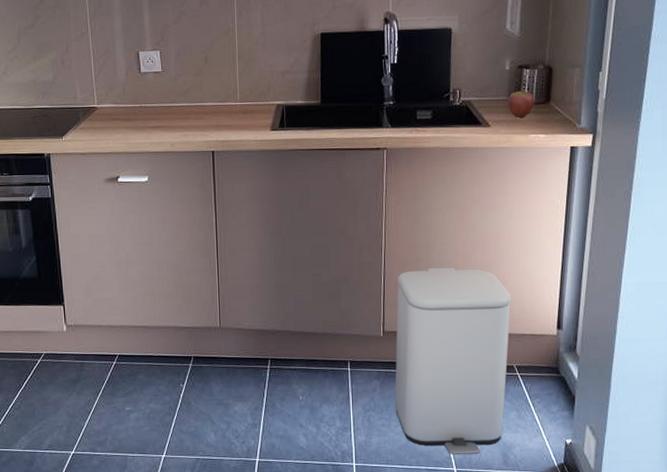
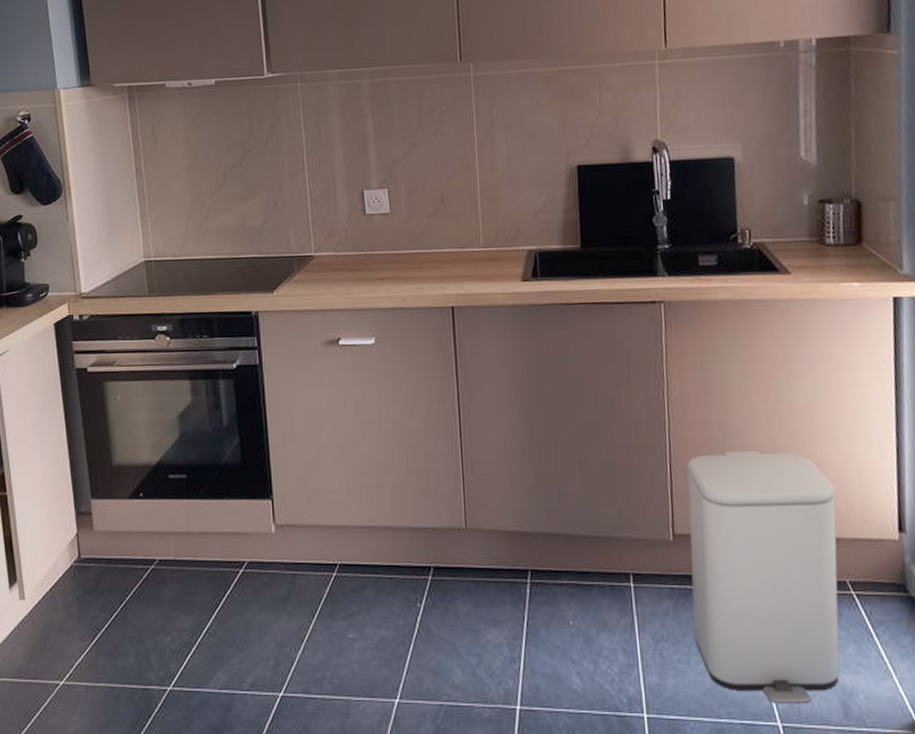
fruit: present [508,85,535,118] -> none [810,223,844,262]

